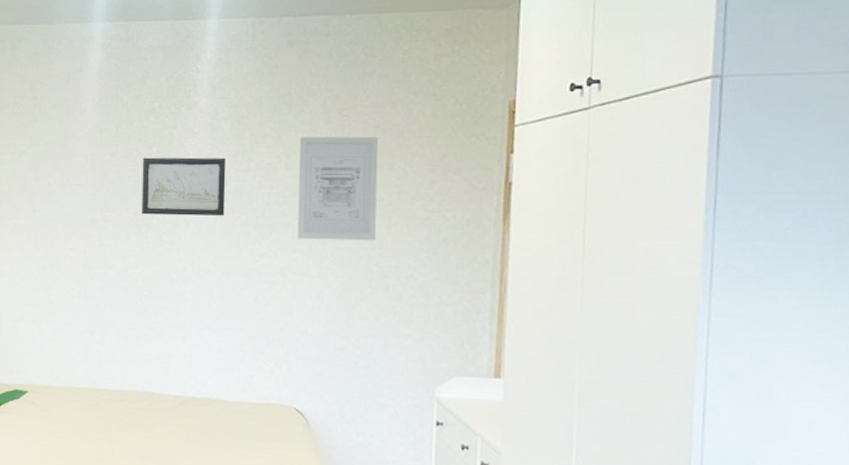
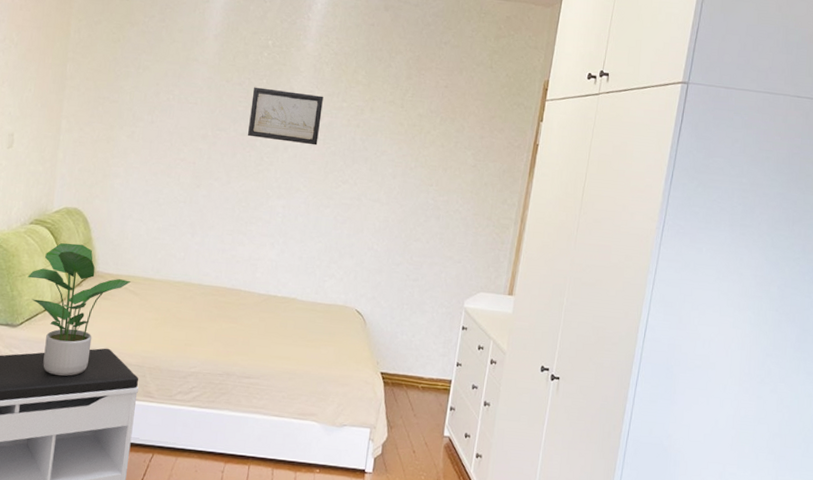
wall art: present [297,136,379,241] -> none [374,87,446,179]

